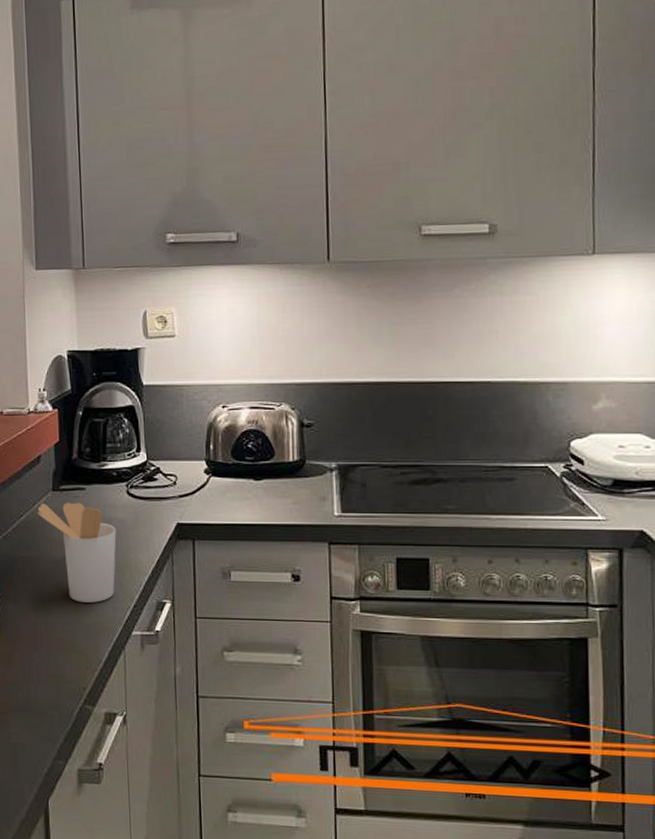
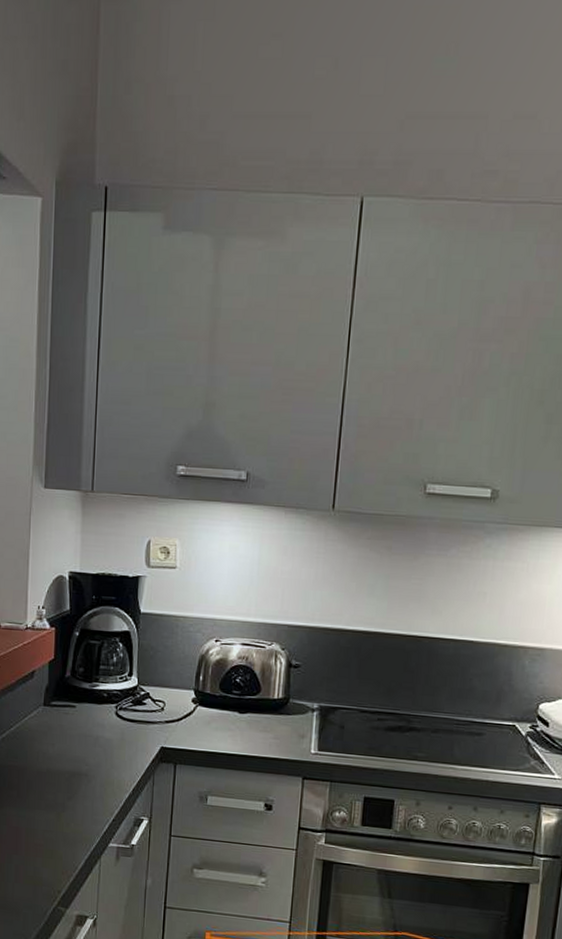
utensil holder: present [37,502,117,603] -> none [27,717,102,814]

